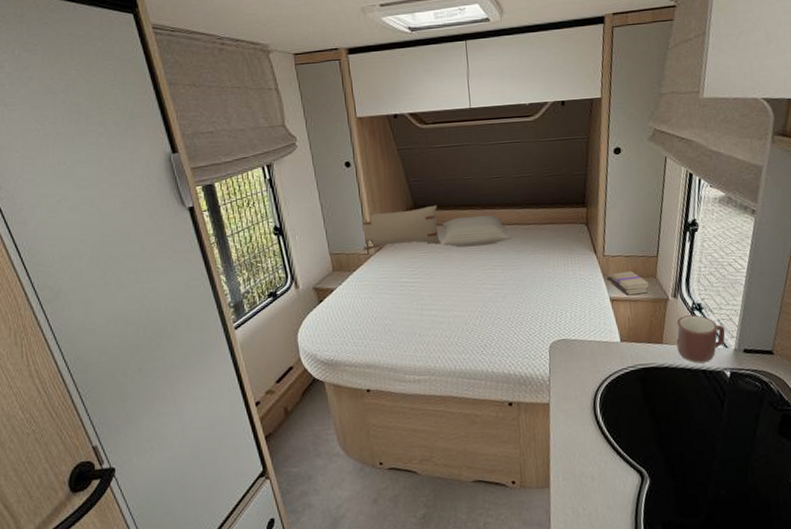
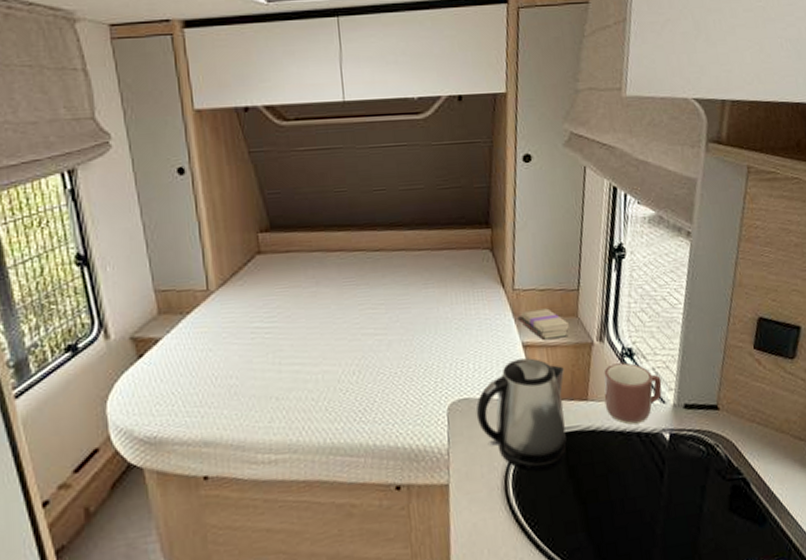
pillow: present [359,205,441,251] -> none [196,225,306,287]
pillow: present [442,215,511,248] -> none [308,238,397,281]
kettle: none [571,309,644,397] -> present [475,358,567,472]

